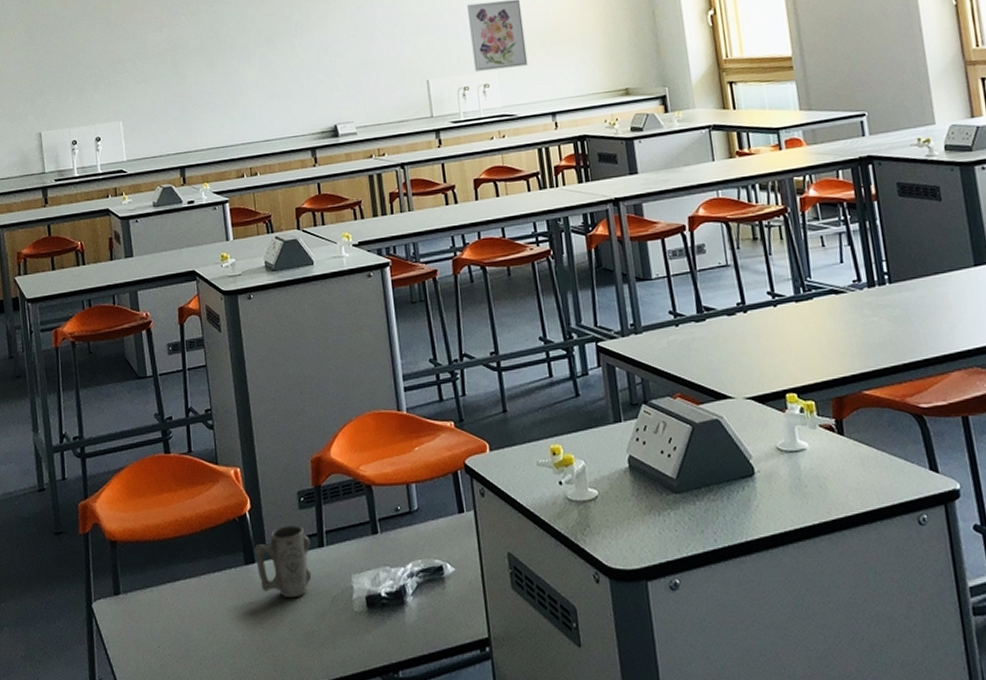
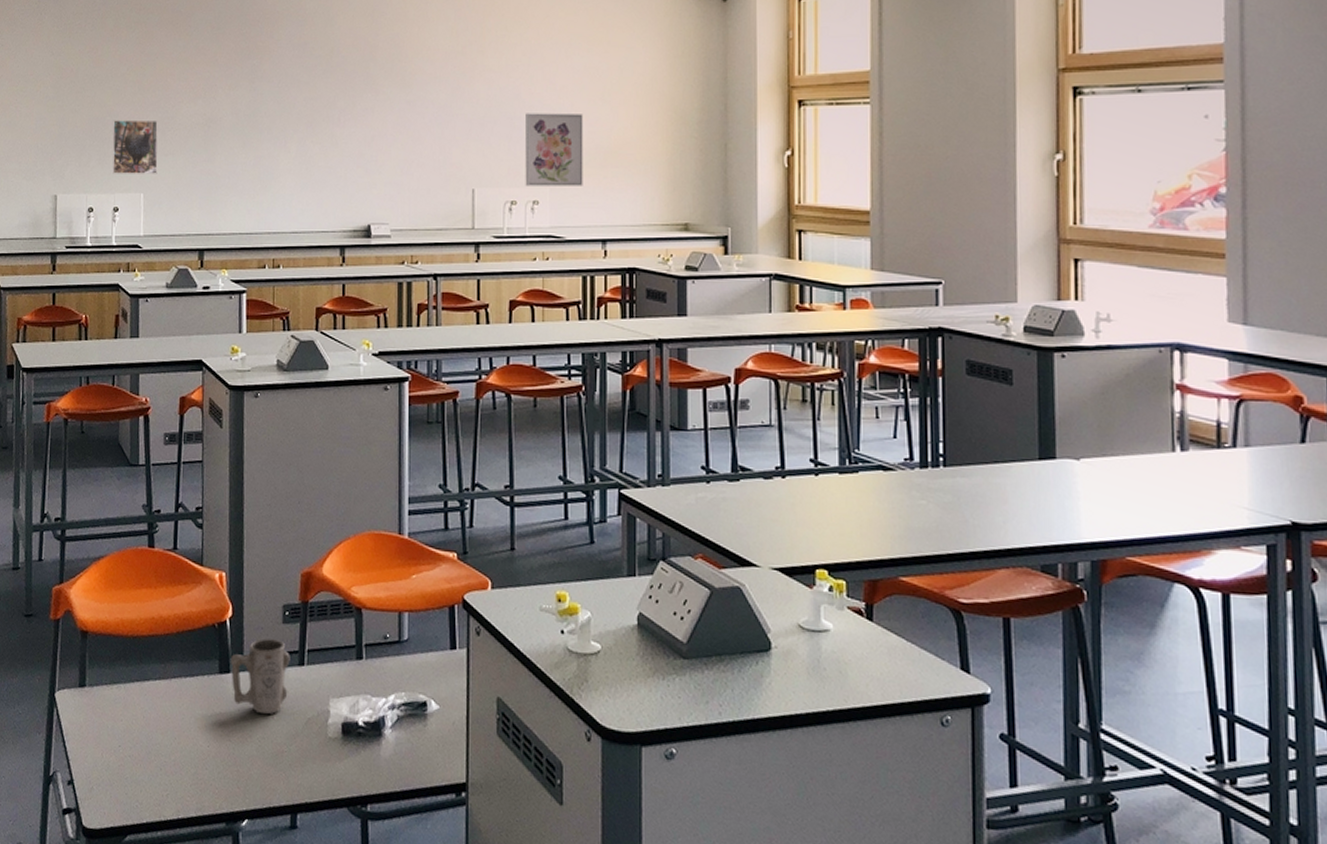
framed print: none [86,51,133,107] -> present [112,119,158,174]

